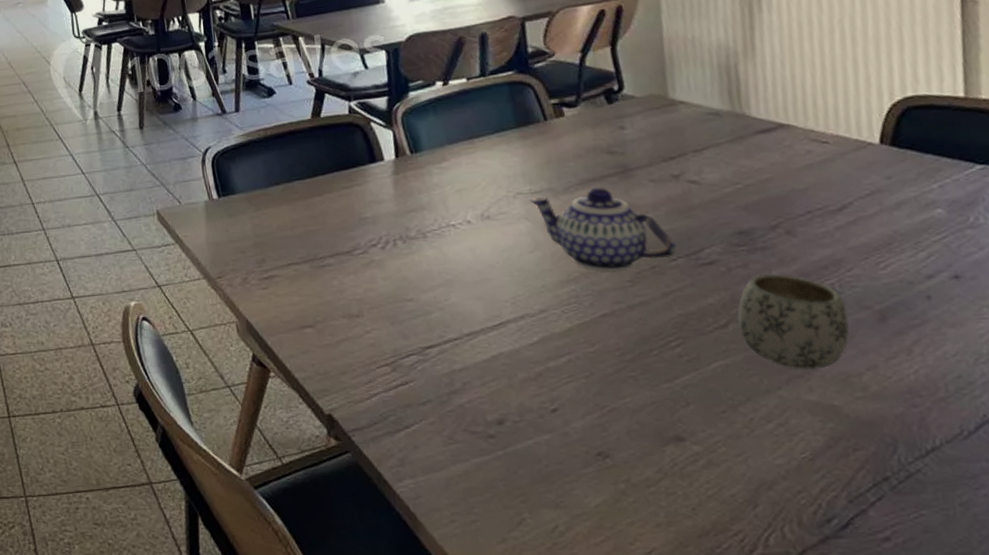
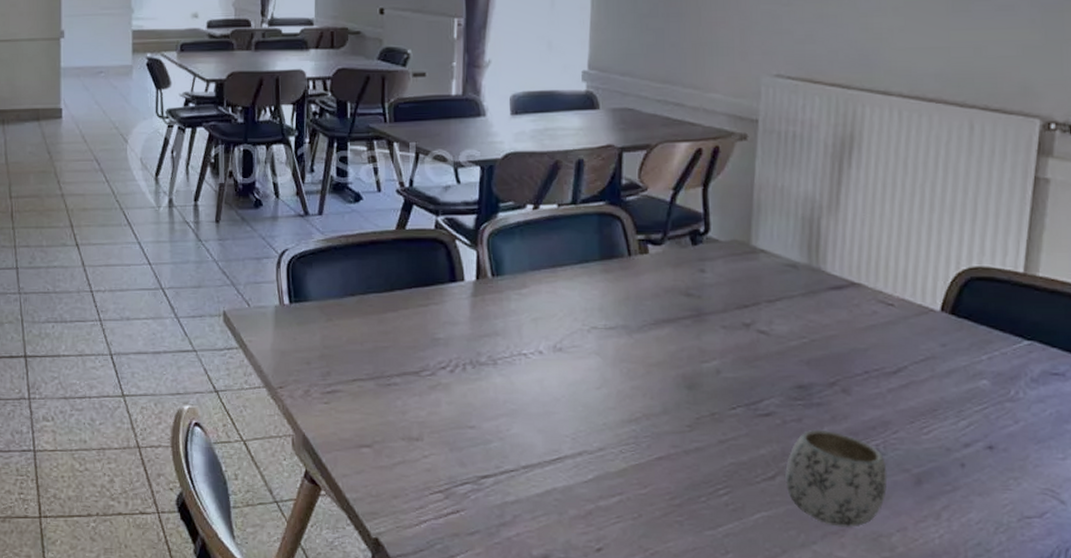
teapot: present [528,187,678,272] -> none [602,329,739,416]

